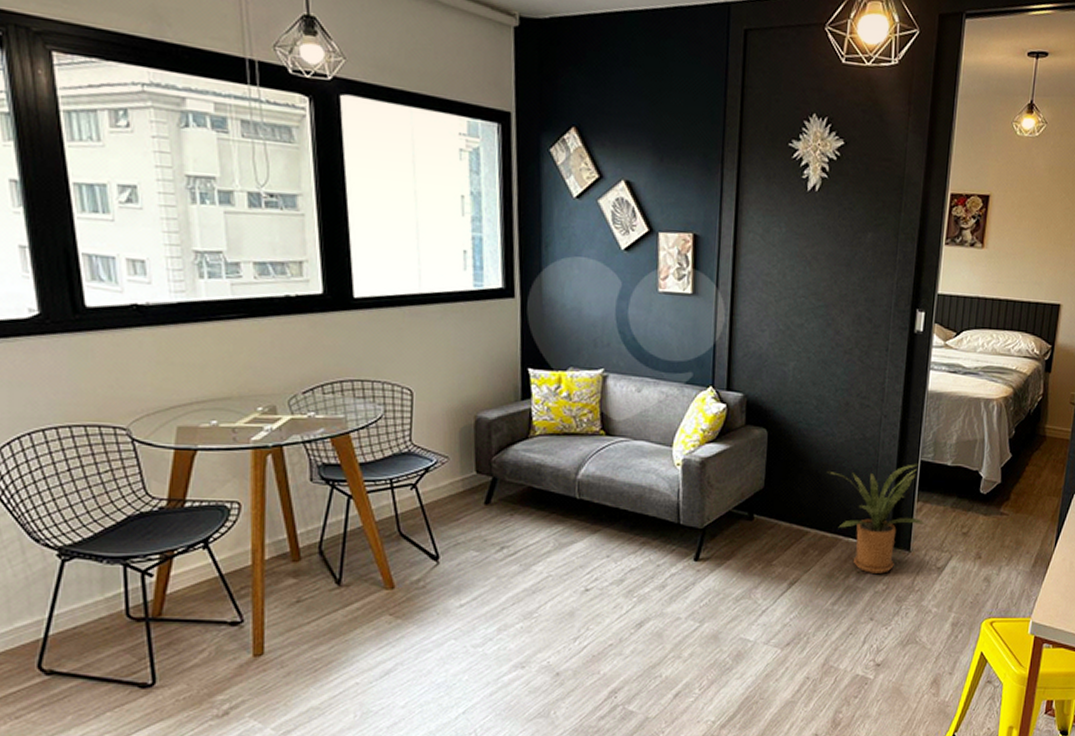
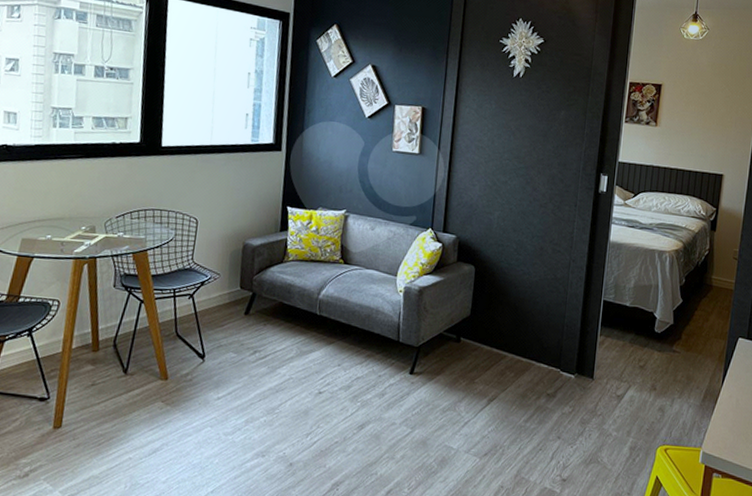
house plant: present [828,464,926,574] -> none [524,303,608,397]

